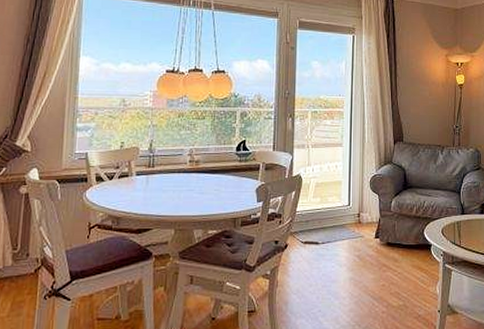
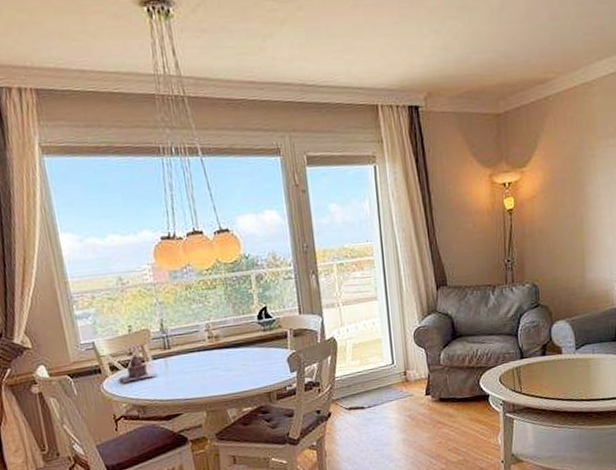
teapot: none [101,169,138,193] -> present [119,354,158,383]

